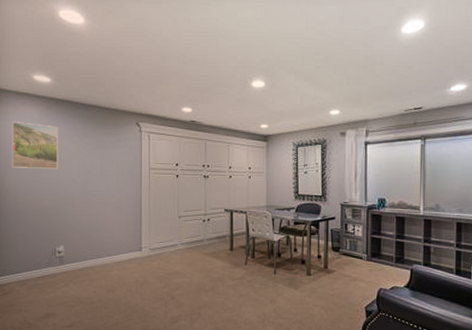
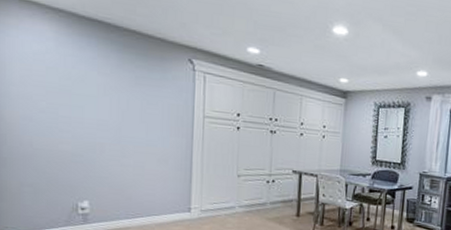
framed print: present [12,122,59,170] -> none [14,38,83,107]

